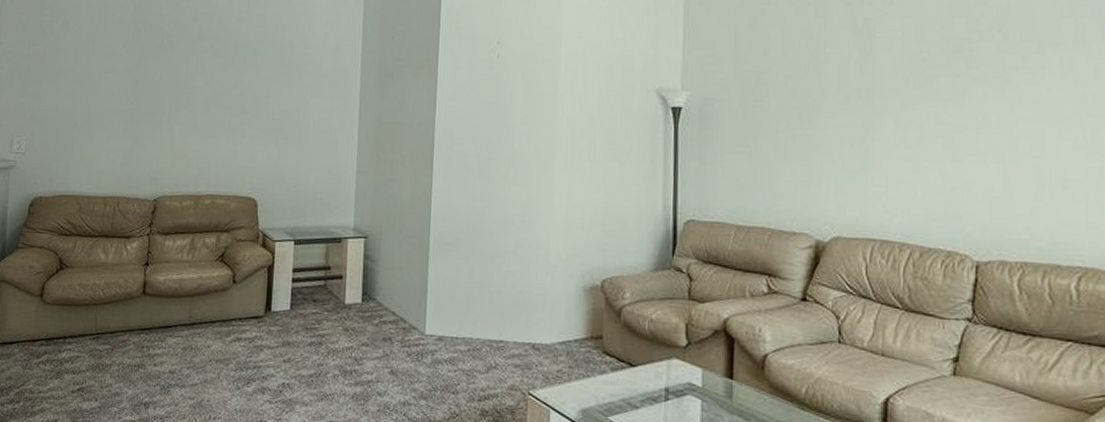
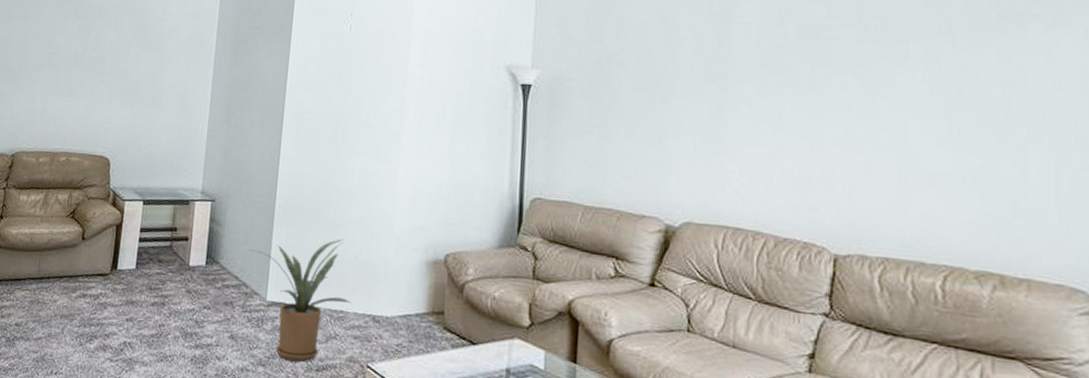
house plant: none [405,269,510,393] -> present [249,239,351,362]

